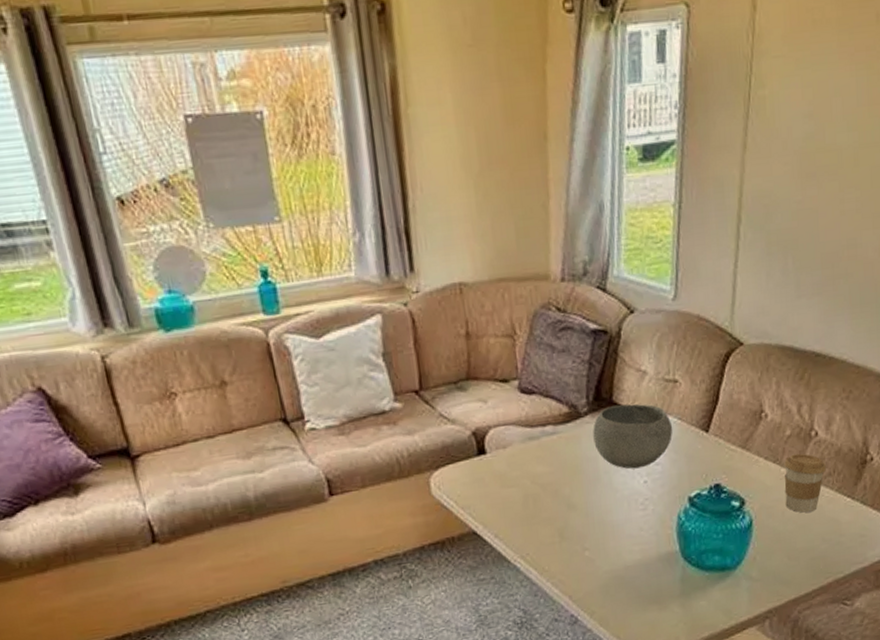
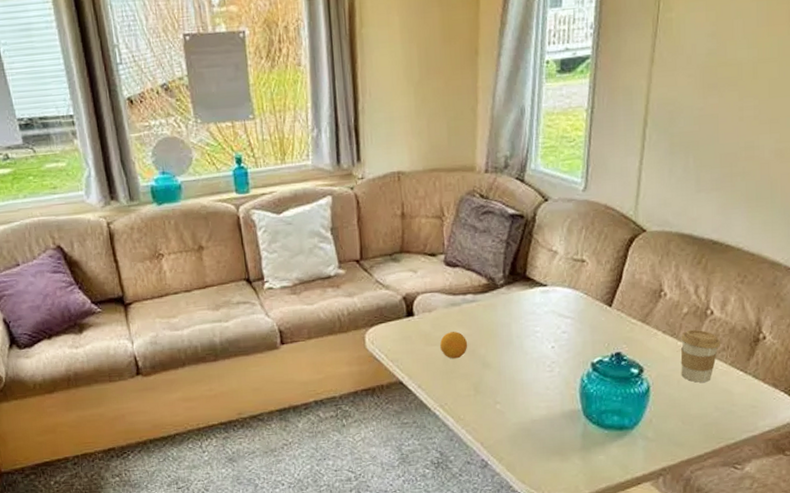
fruit: none [518,470,550,502] -> present [440,331,468,359]
bowl: present [593,403,673,469] -> none [508,279,580,336]

